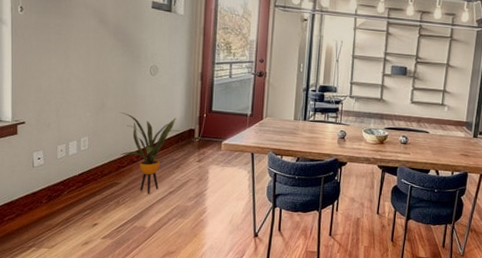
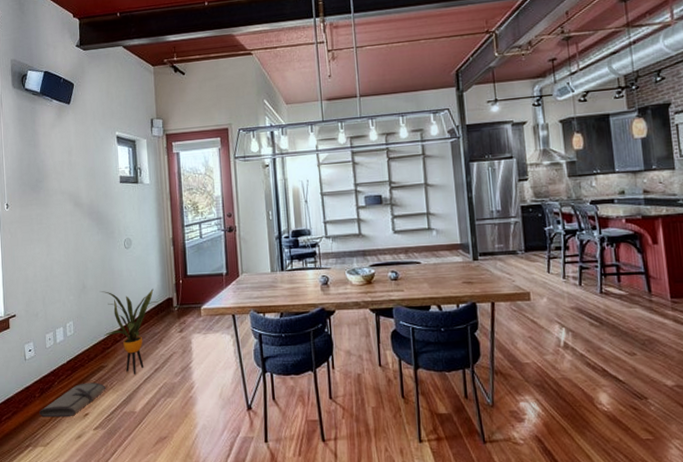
tool roll: none [45,195,118,224] -> present [39,382,106,417]

